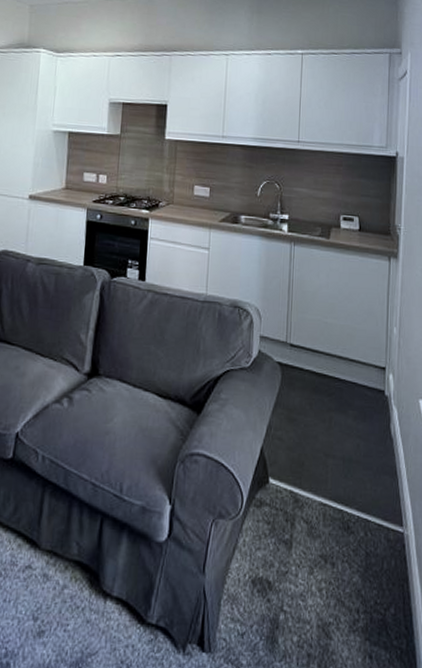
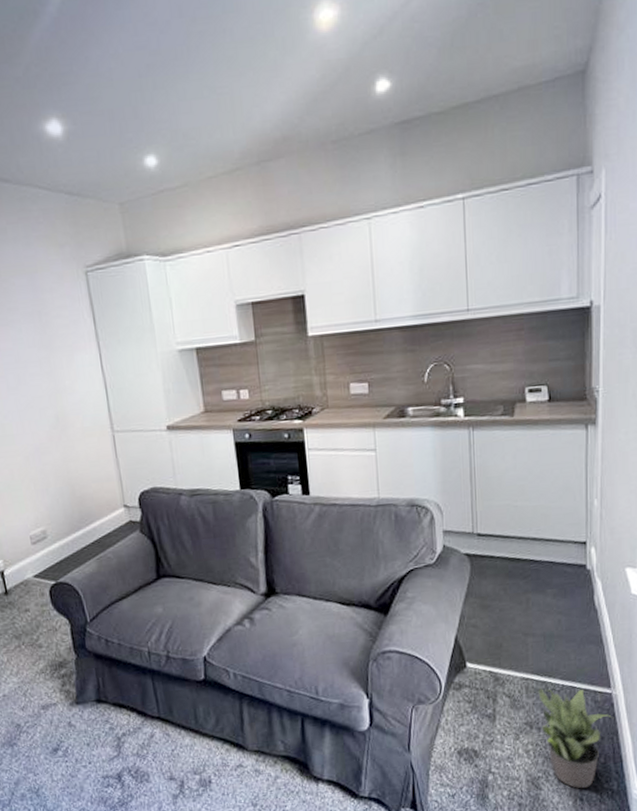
potted plant: none [334,517,406,644] -> present [538,688,614,789]

